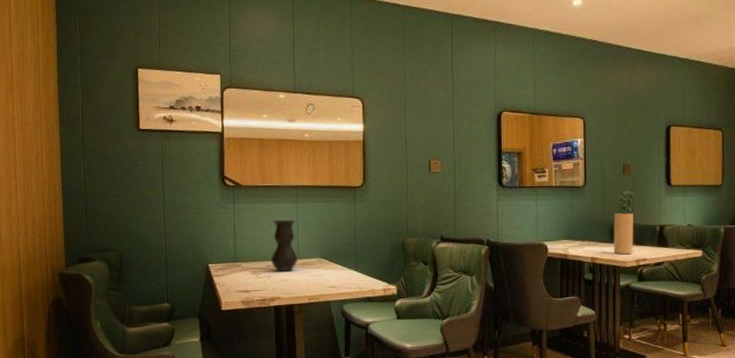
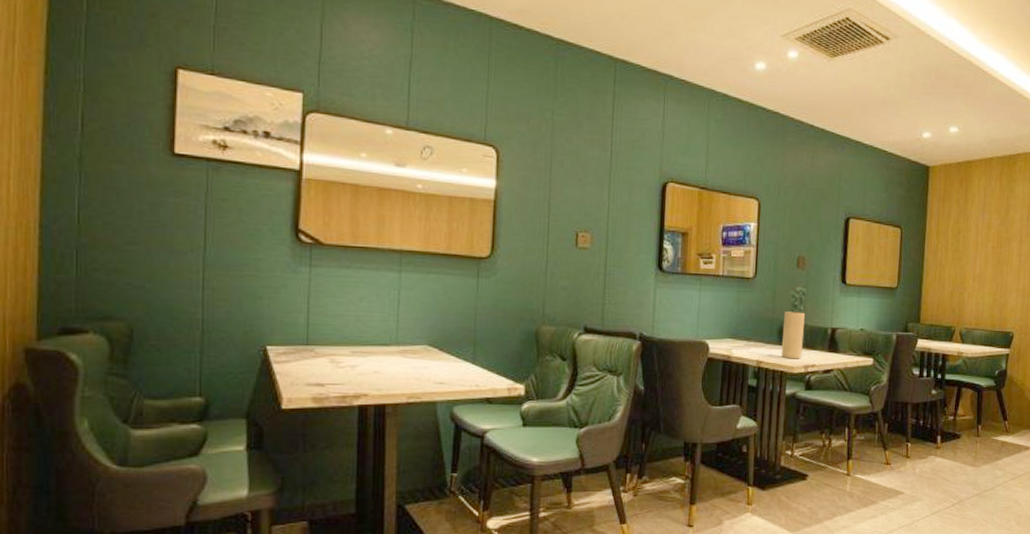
vase: present [271,219,298,272] -> none [358,292,397,361]

